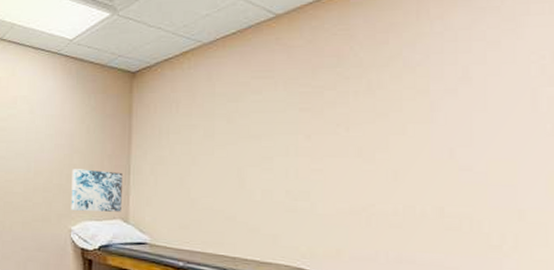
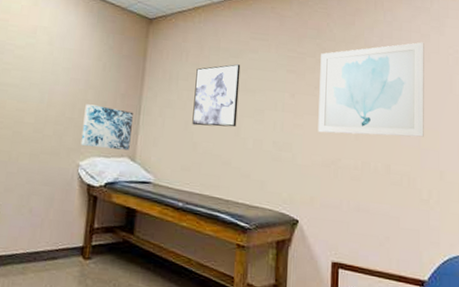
wall art: none [188,109,241,181] -> present [192,64,241,127]
wall art: none [343,51,493,176] -> present [318,42,424,137]

